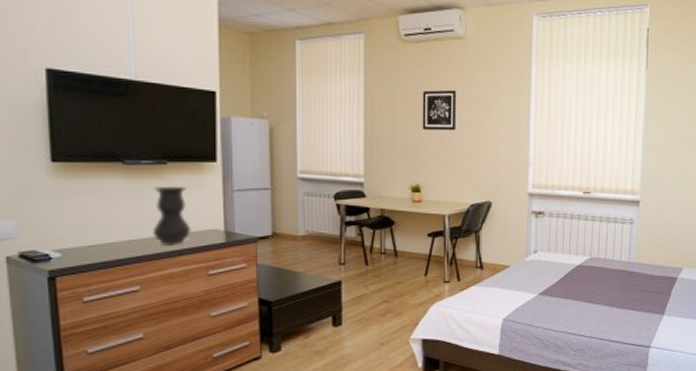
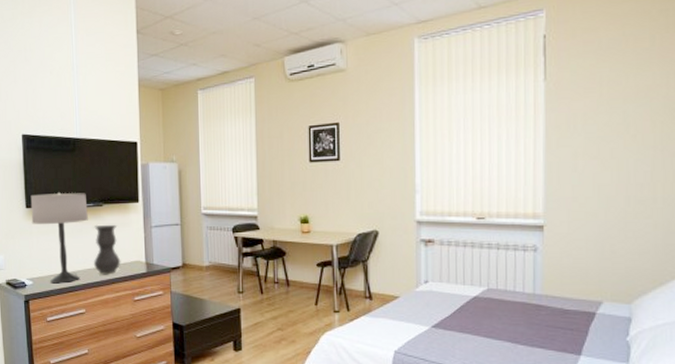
table lamp: none [59,144,146,256] -> present [30,192,88,284]

